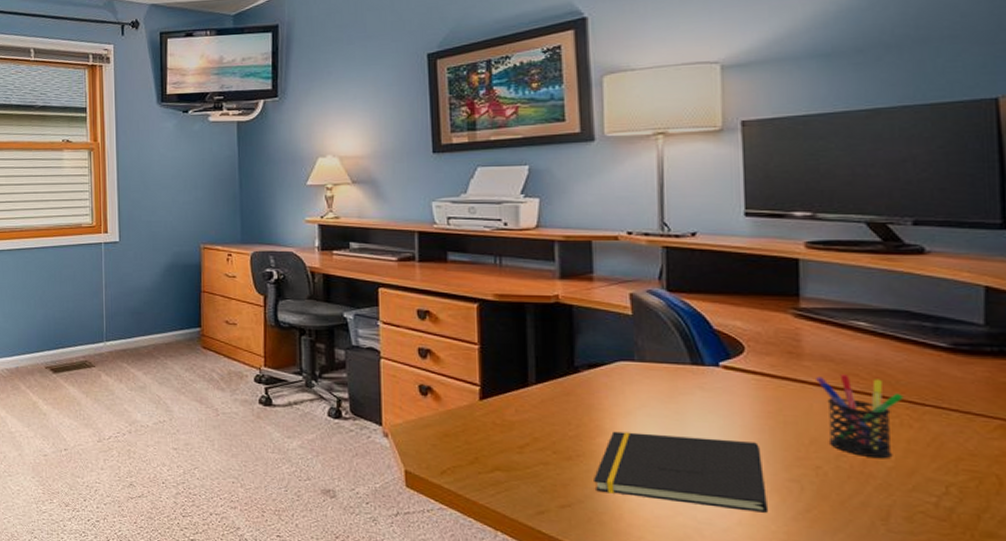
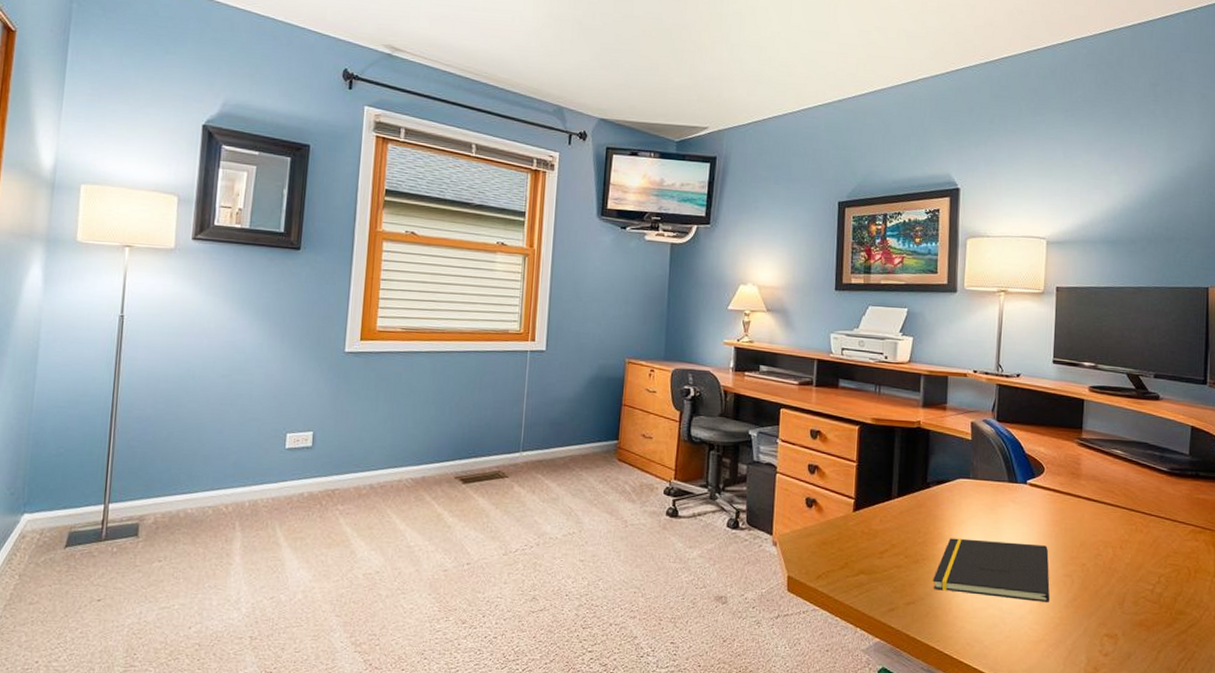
pen holder: present [816,374,905,459] -> none [1088,491,1140,557]

